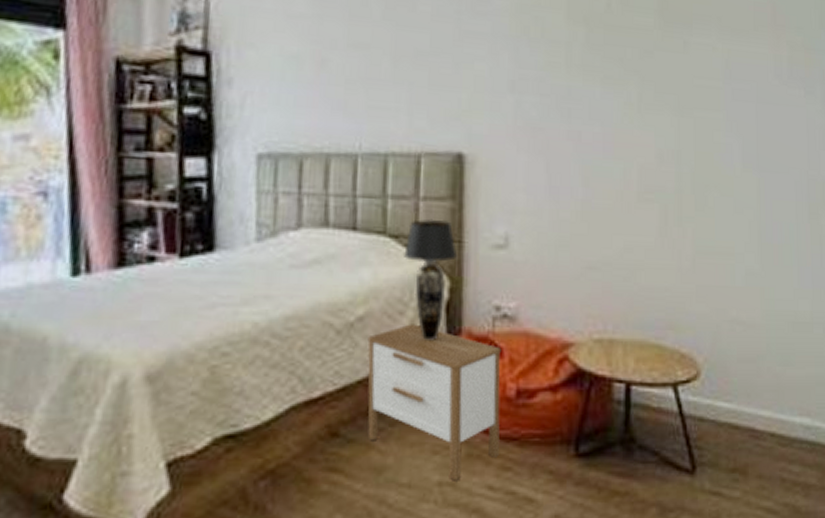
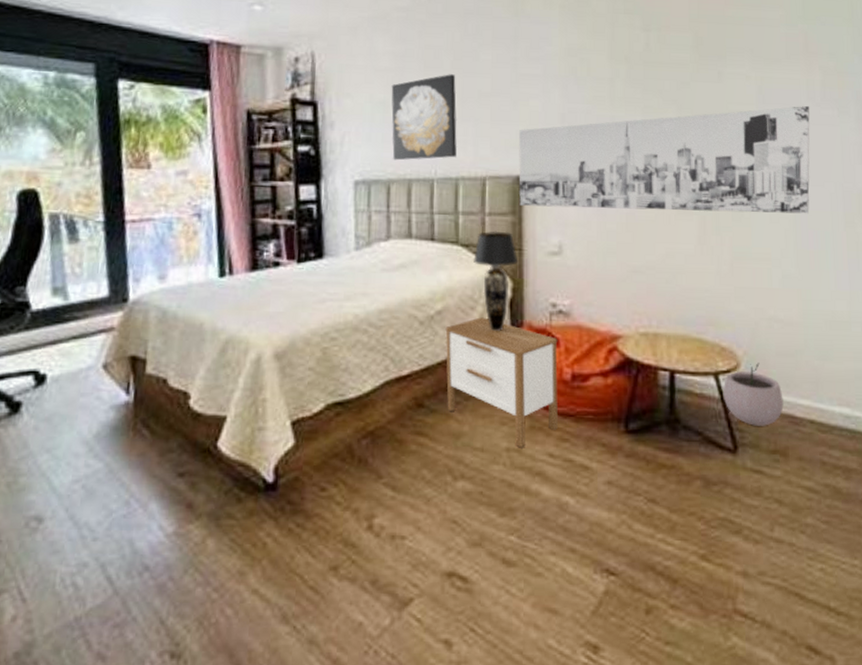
wall art: none [306,26,388,130] -> present [391,74,457,161]
wall art: none [460,83,777,204] -> present [519,106,810,214]
plant pot: none [681,371,744,442] -> present [723,363,784,426]

